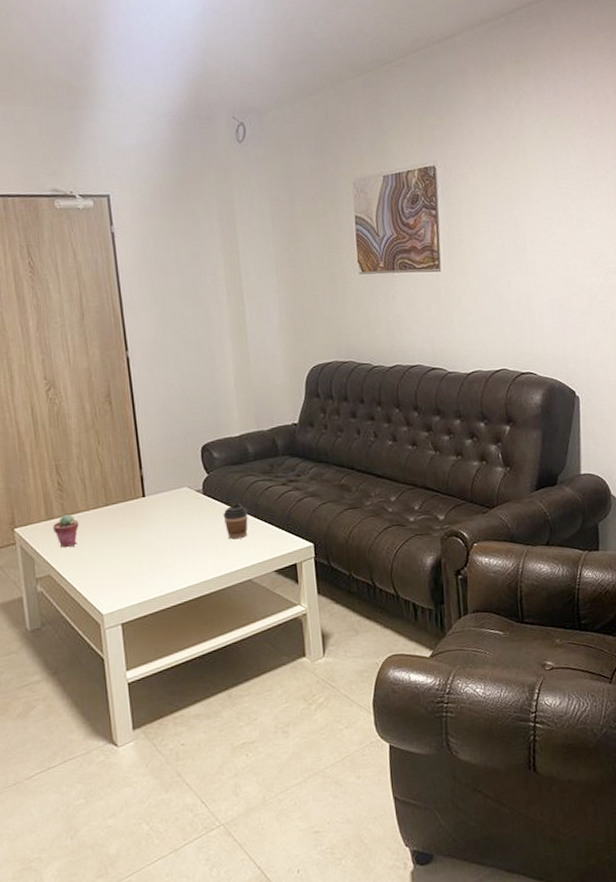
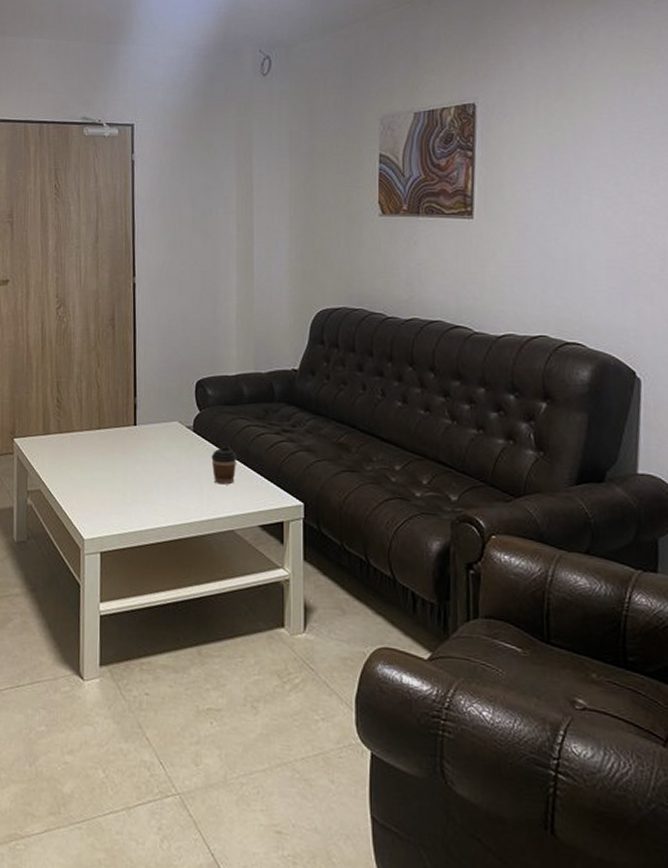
potted succulent: present [52,514,79,547] -> none [47,432,72,465]

